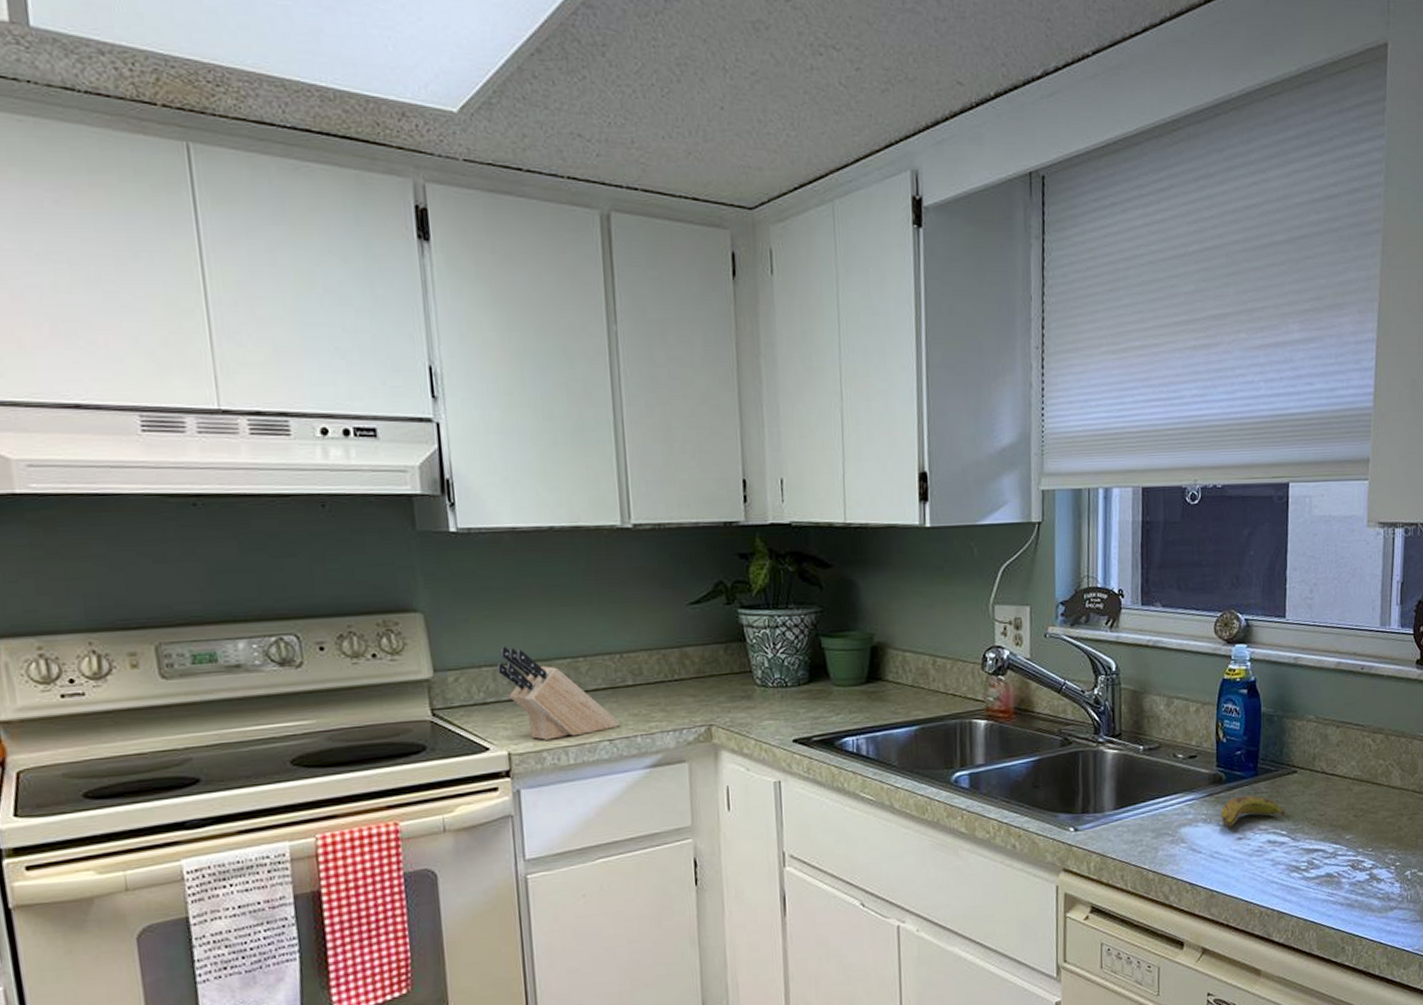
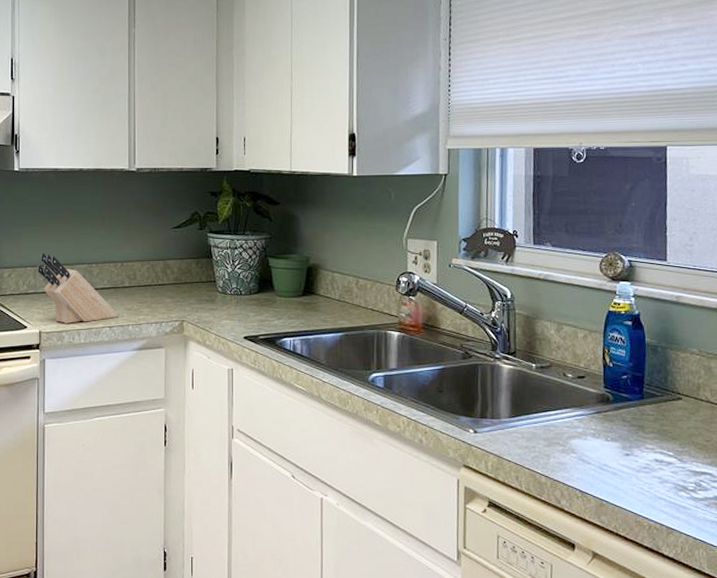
banana: present [1220,795,1286,828] -> none [608,416,672,444]

